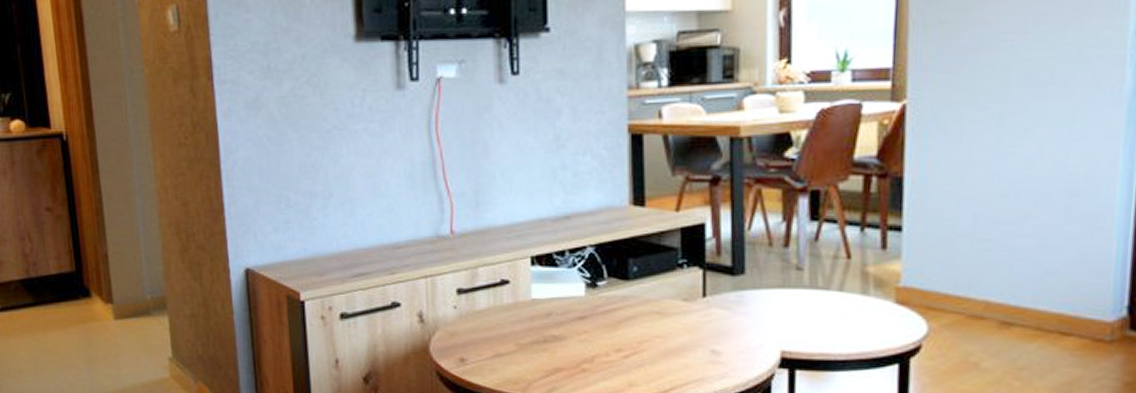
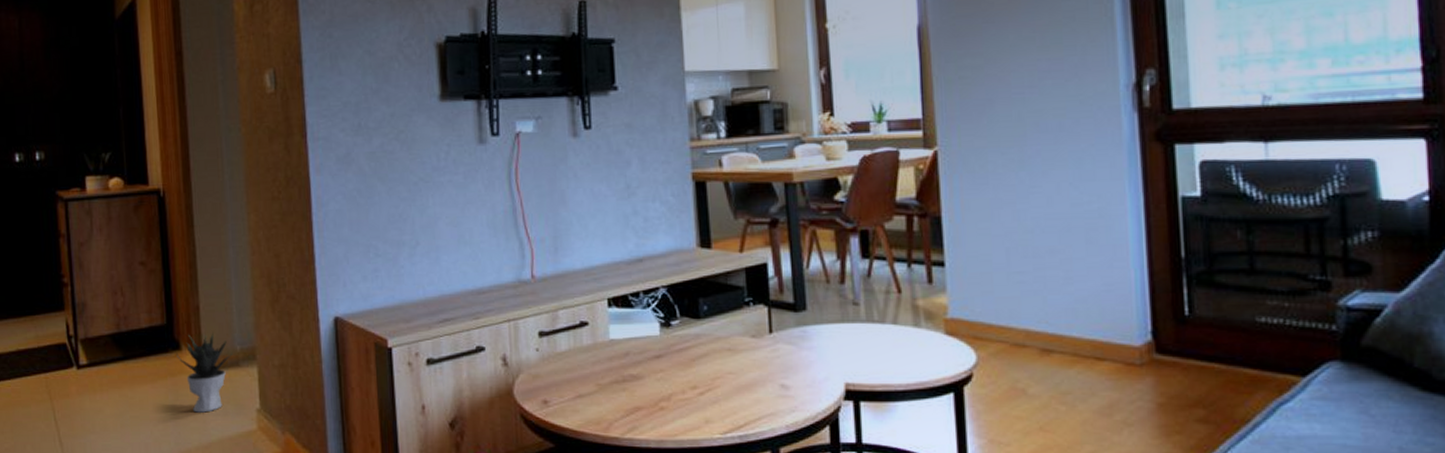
potted plant: none [87,281,143,360] -> present [176,332,233,413]

